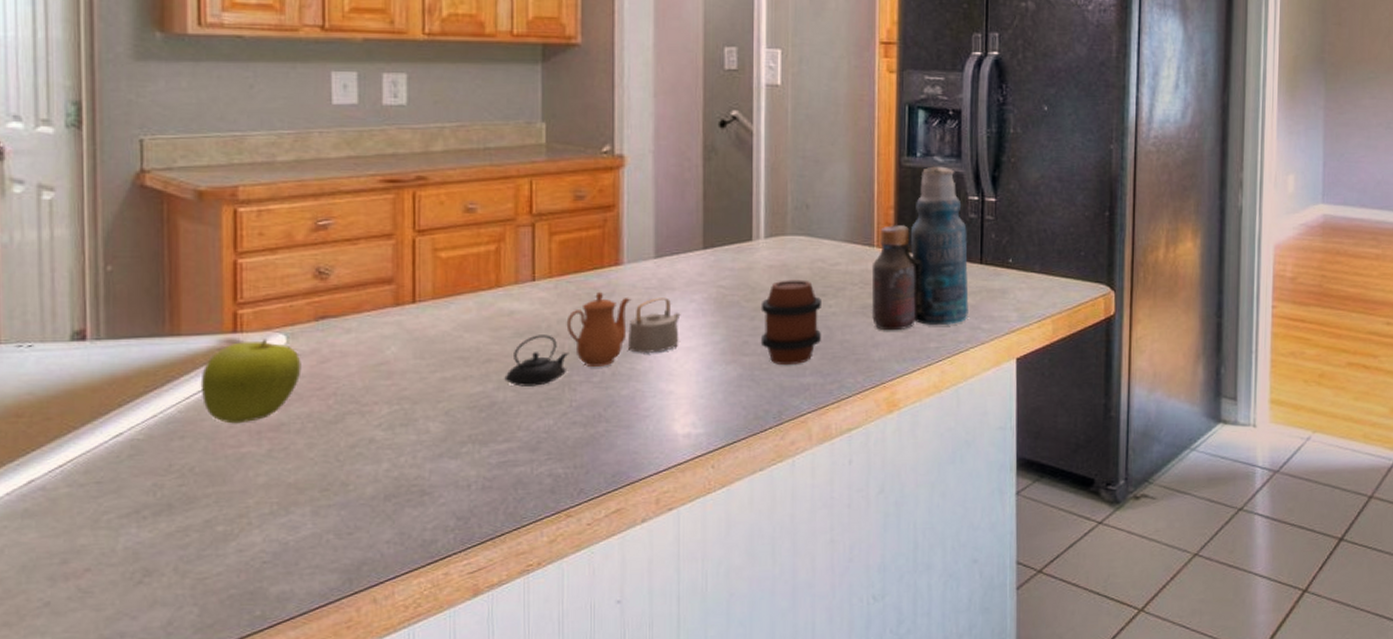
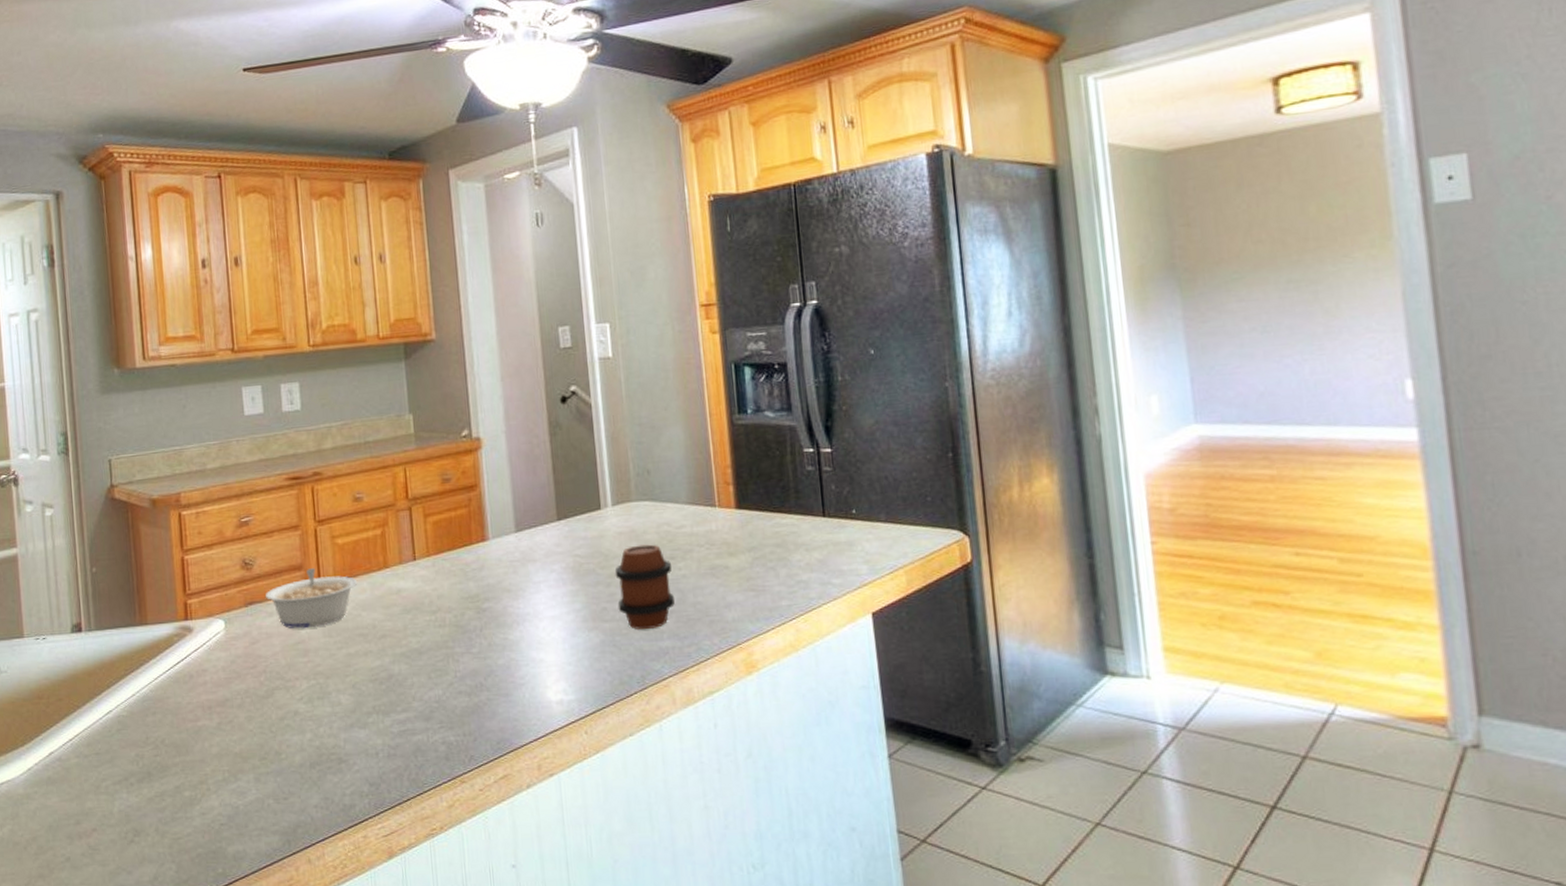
fruit: present [200,339,301,424] -> none [164,624,238,701]
legume: none [343,283,460,349] -> present [266,568,357,629]
teapot: present [504,291,681,387] -> none [398,566,545,660]
bottle: present [871,166,969,331] -> none [716,421,817,591]

